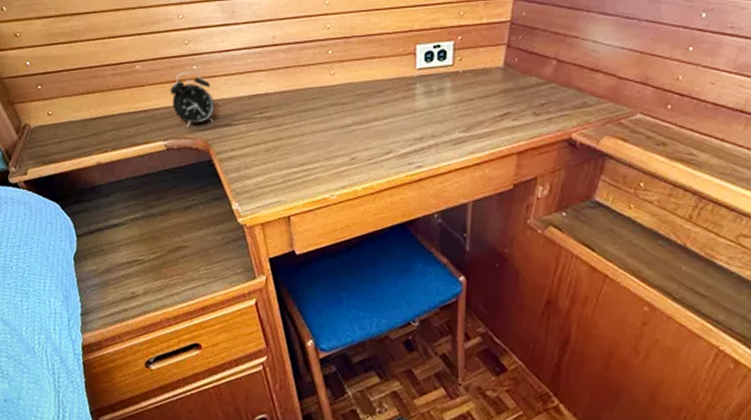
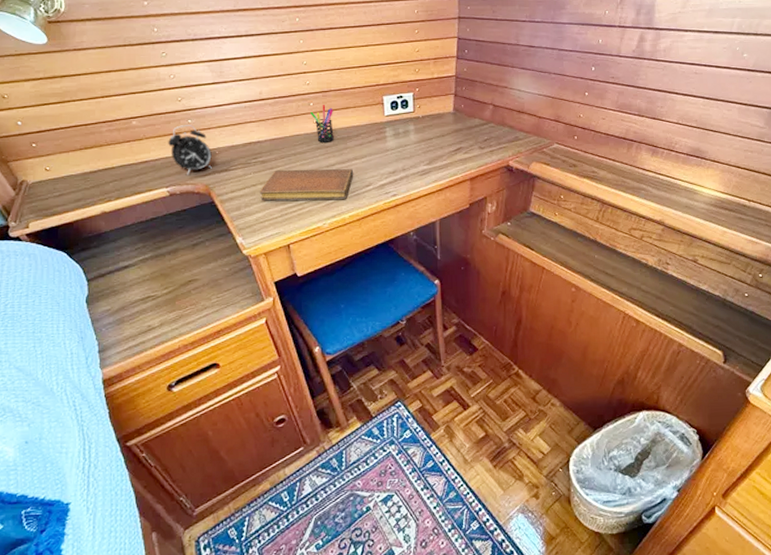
notebook: none [262,127,373,167] -> present [259,168,354,201]
pen holder: none [328,53,355,98] -> present [310,105,334,143]

